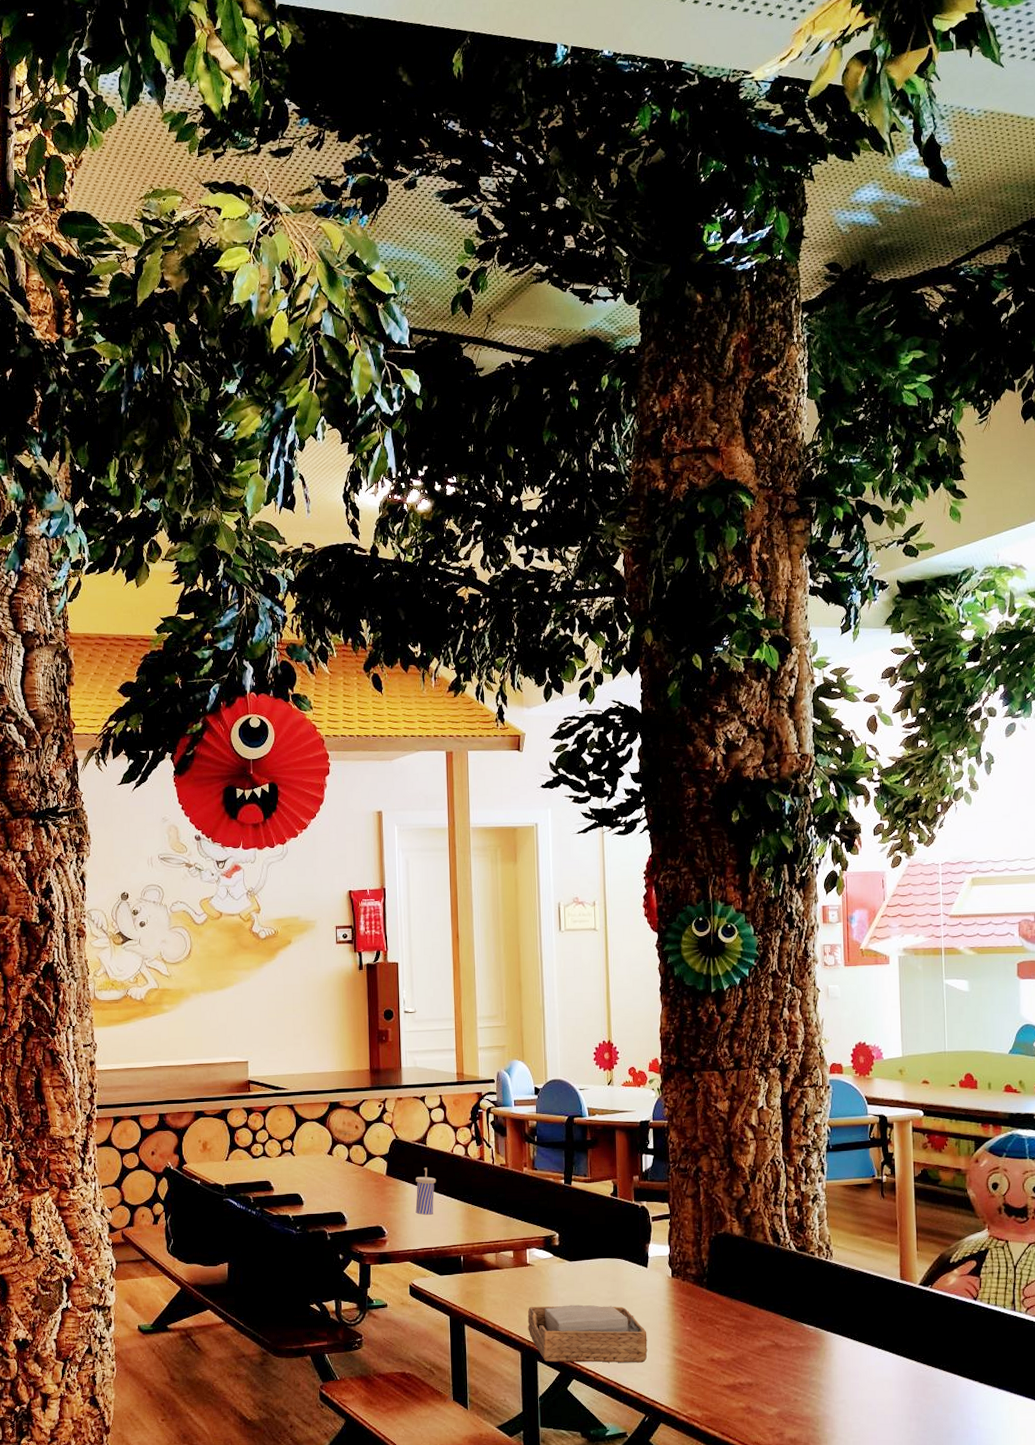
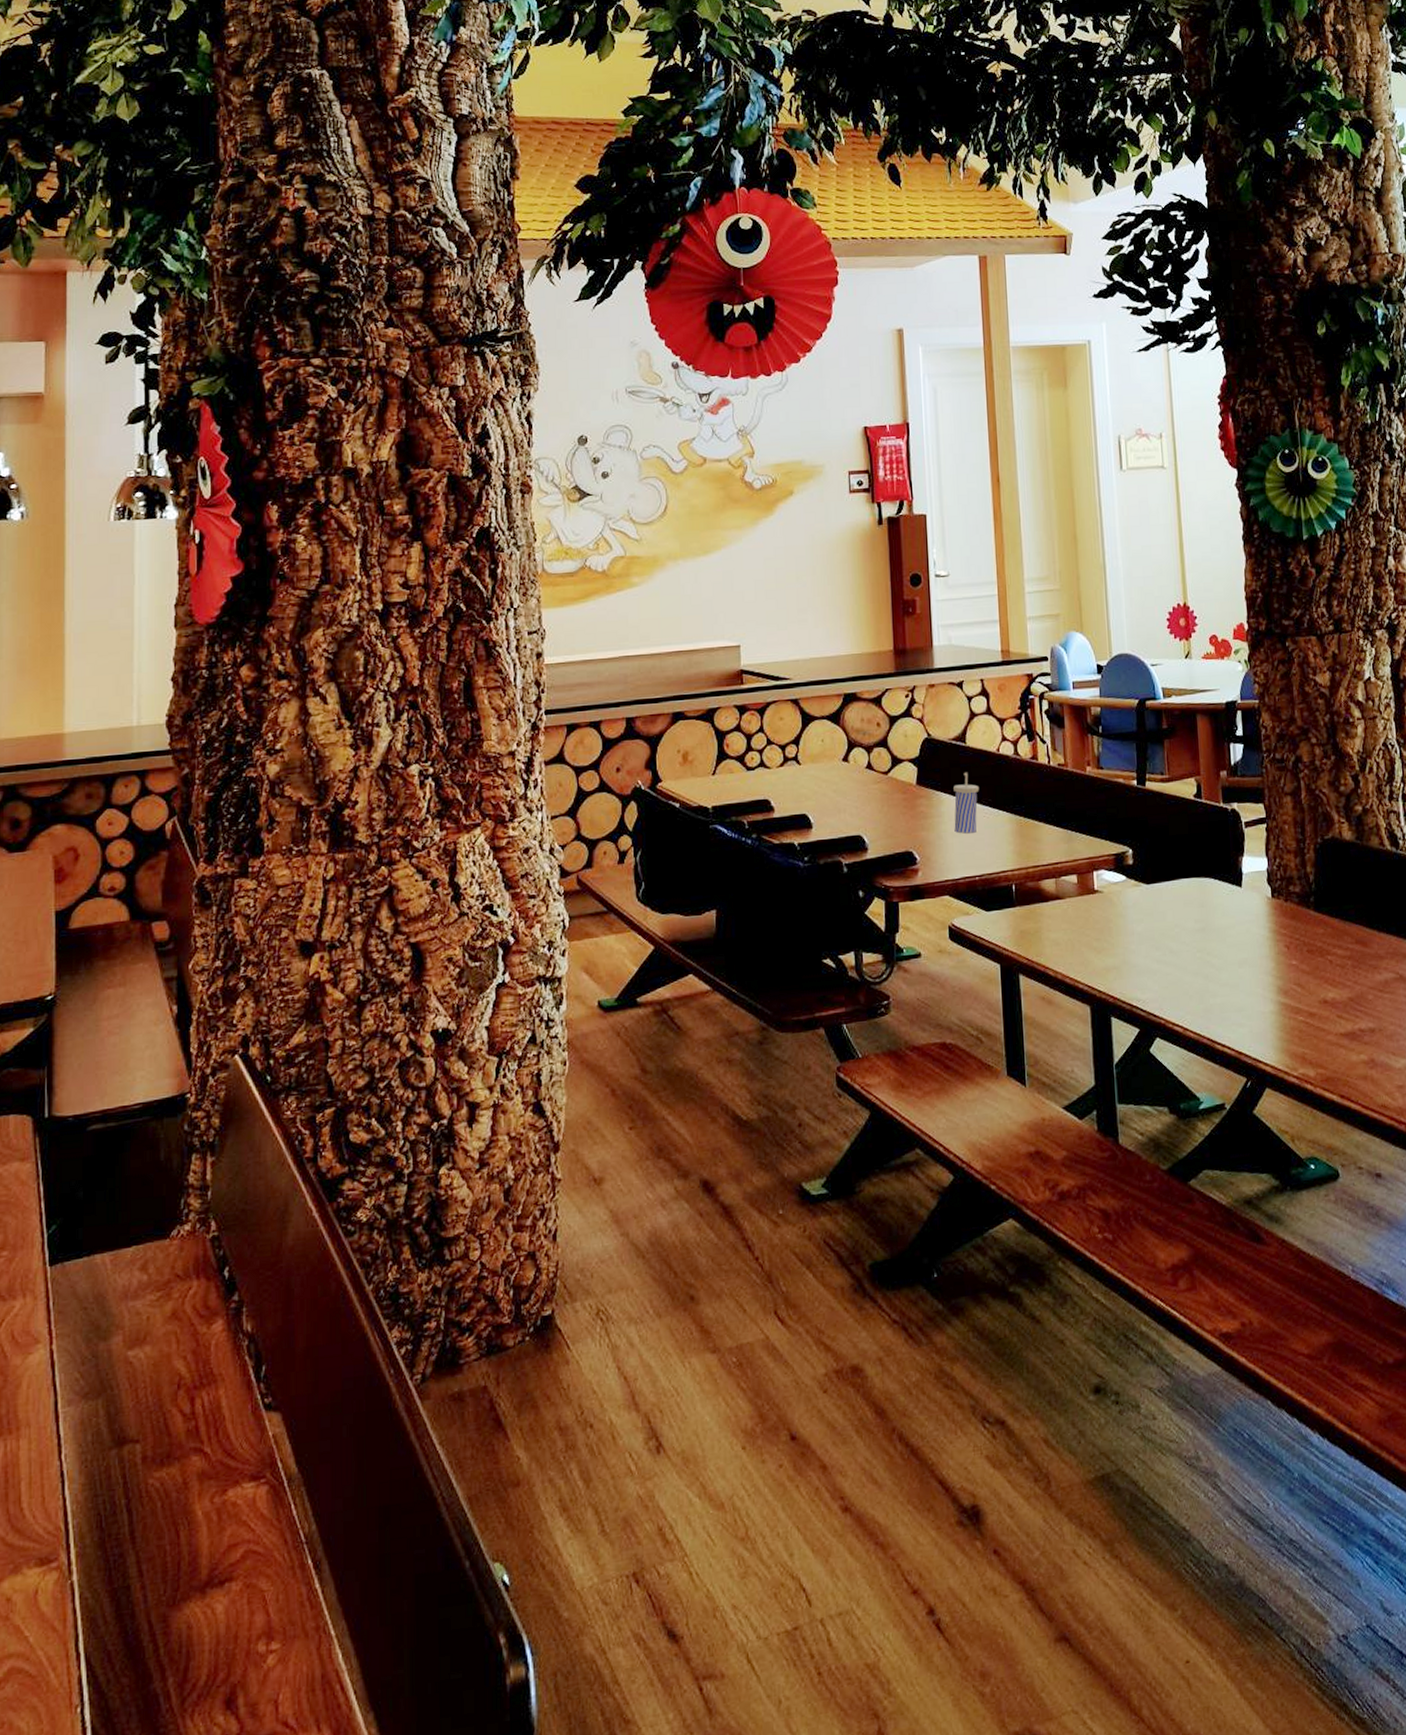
napkin holder: present [527,1304,648,1363] -> none [1097,939,1246,1017]

